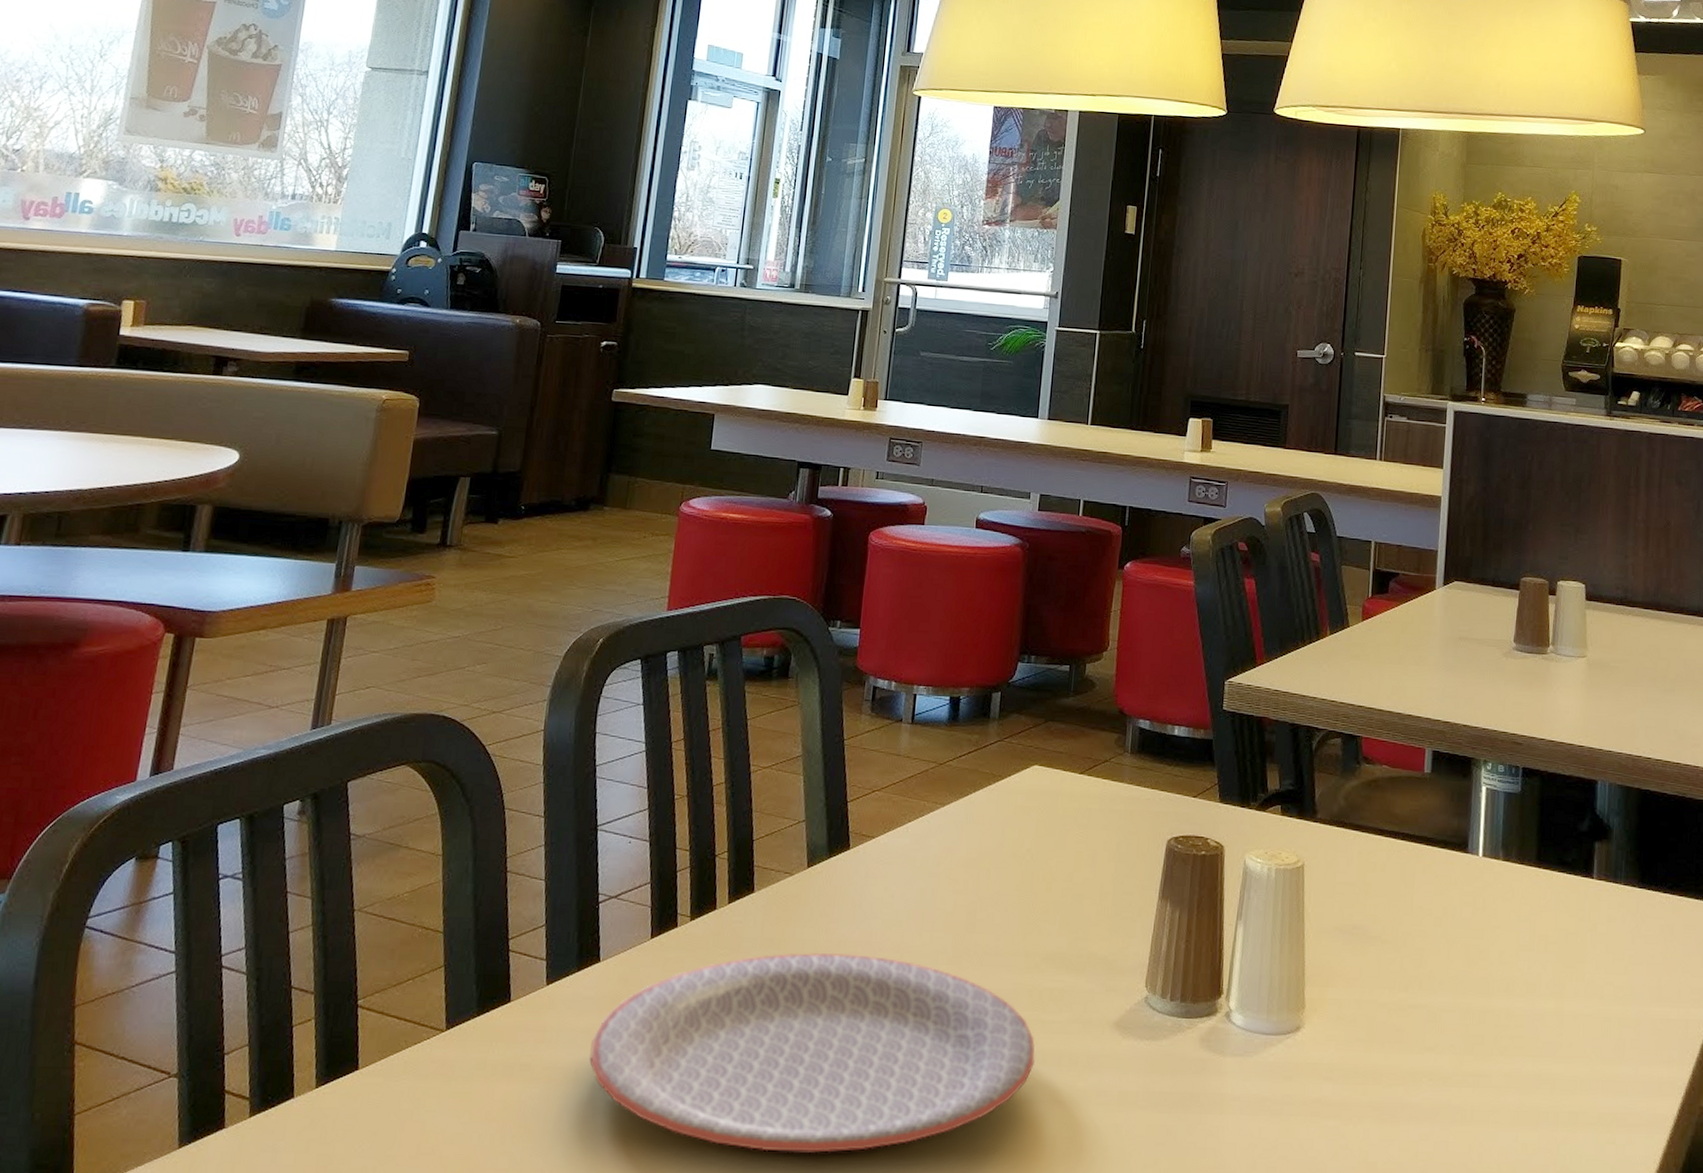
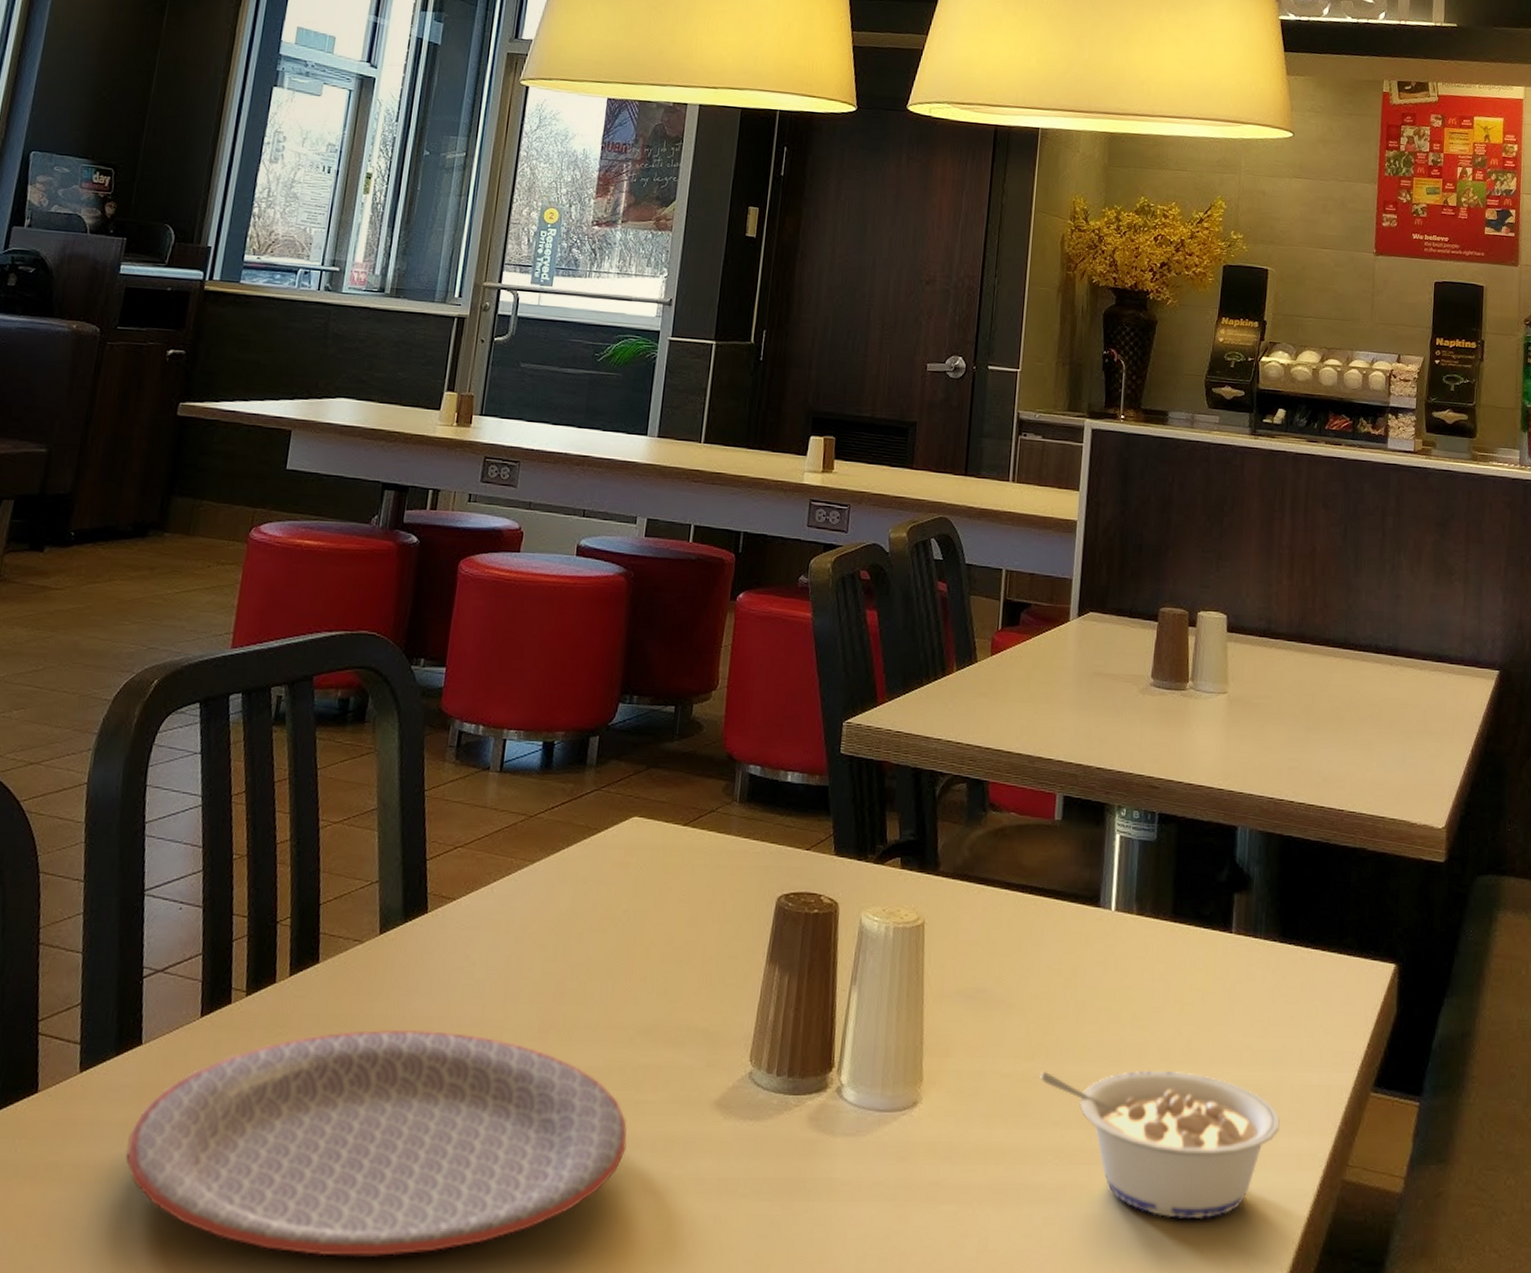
legume: none [1413,1001,1641,1138] -> present [1039,1070,1280,1218]

